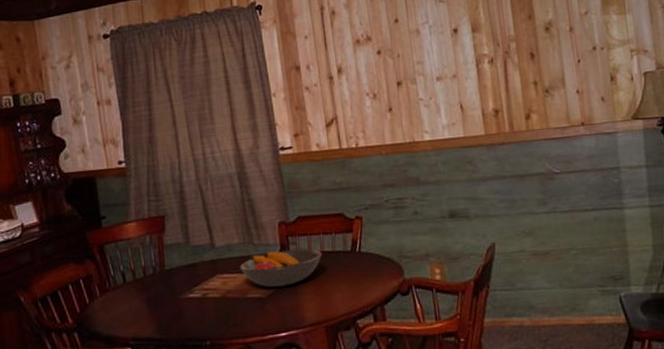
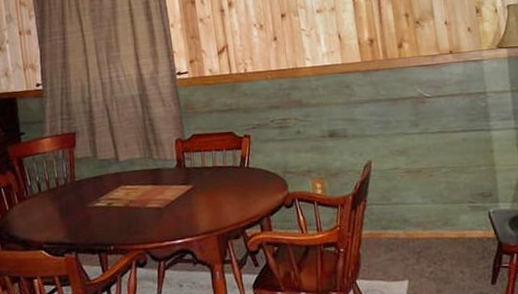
fruit bowl: present [239,248,322,288] -> none [140,163,214,199]

